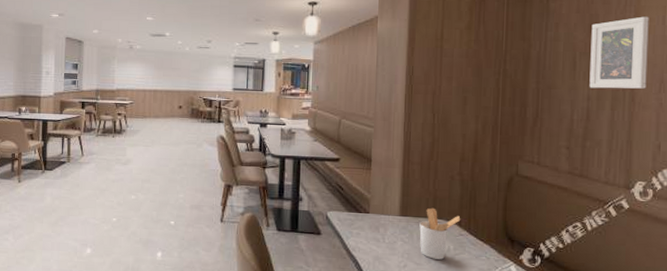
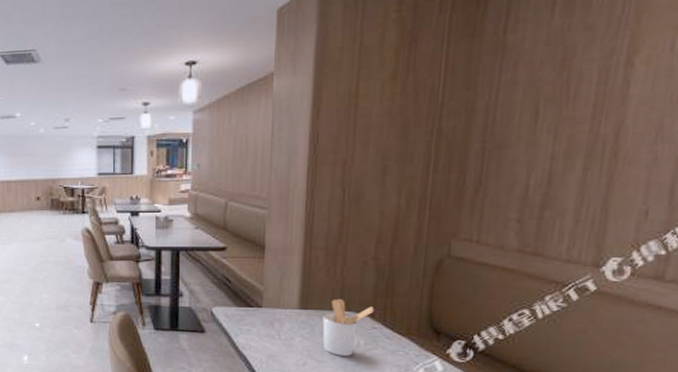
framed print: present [589,16,649,89] -> none [555,42,652,144]

